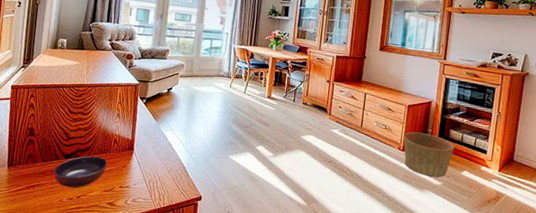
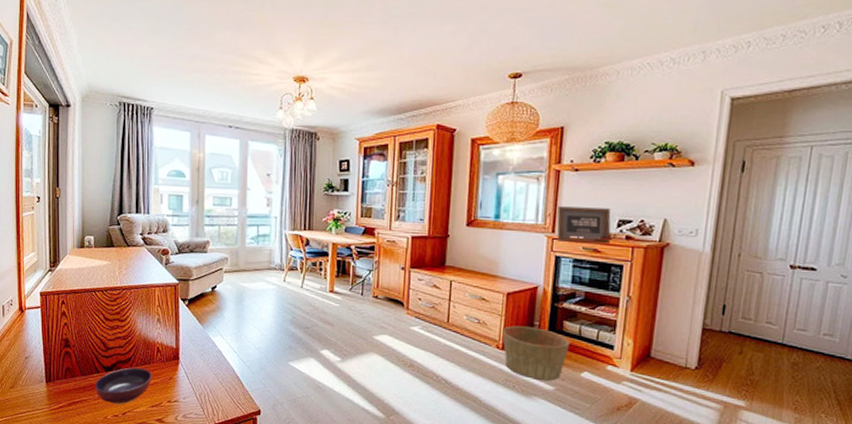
picture frame: none [447,39,488,71] -> present [556,206,611,244]

